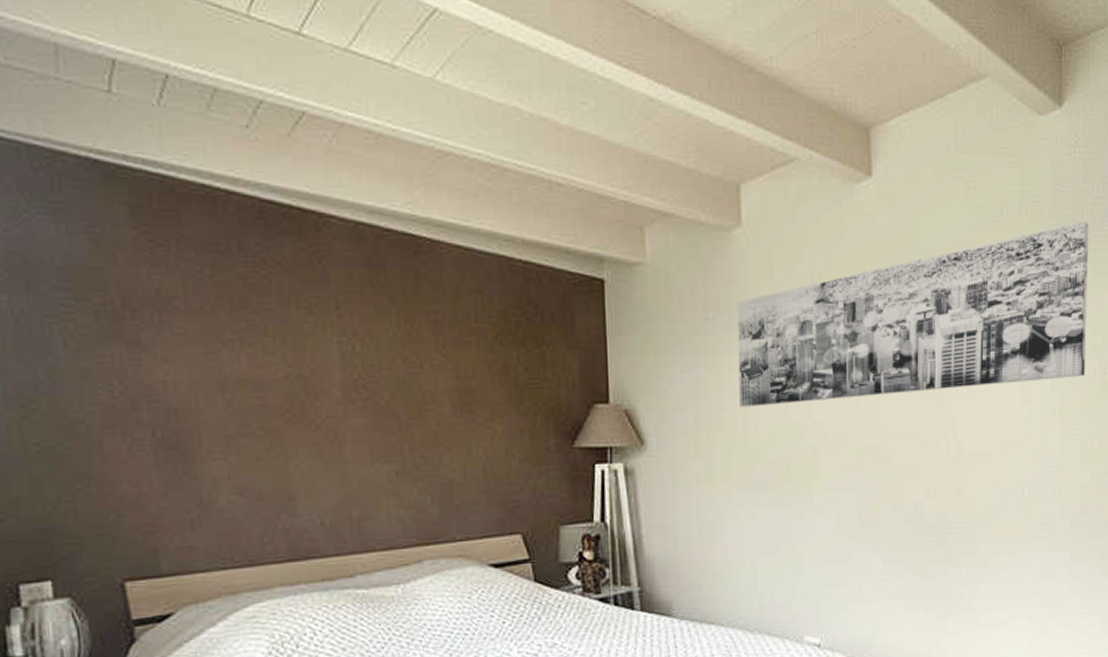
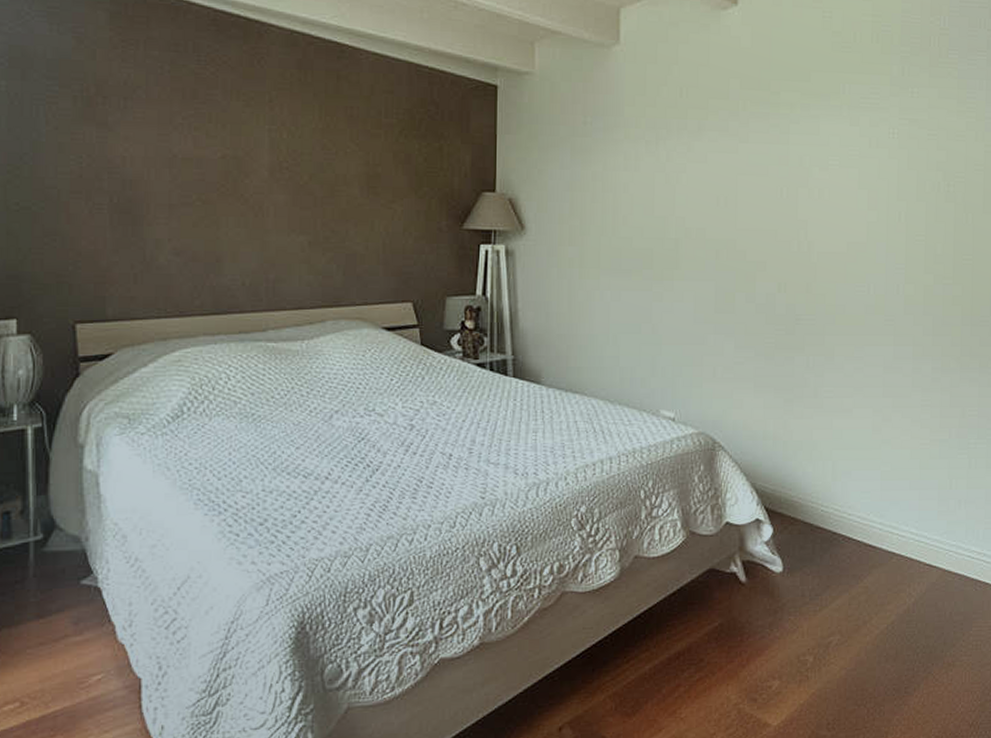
wall art: present [737,221,1089,408] -> none [611,49,935,202]

